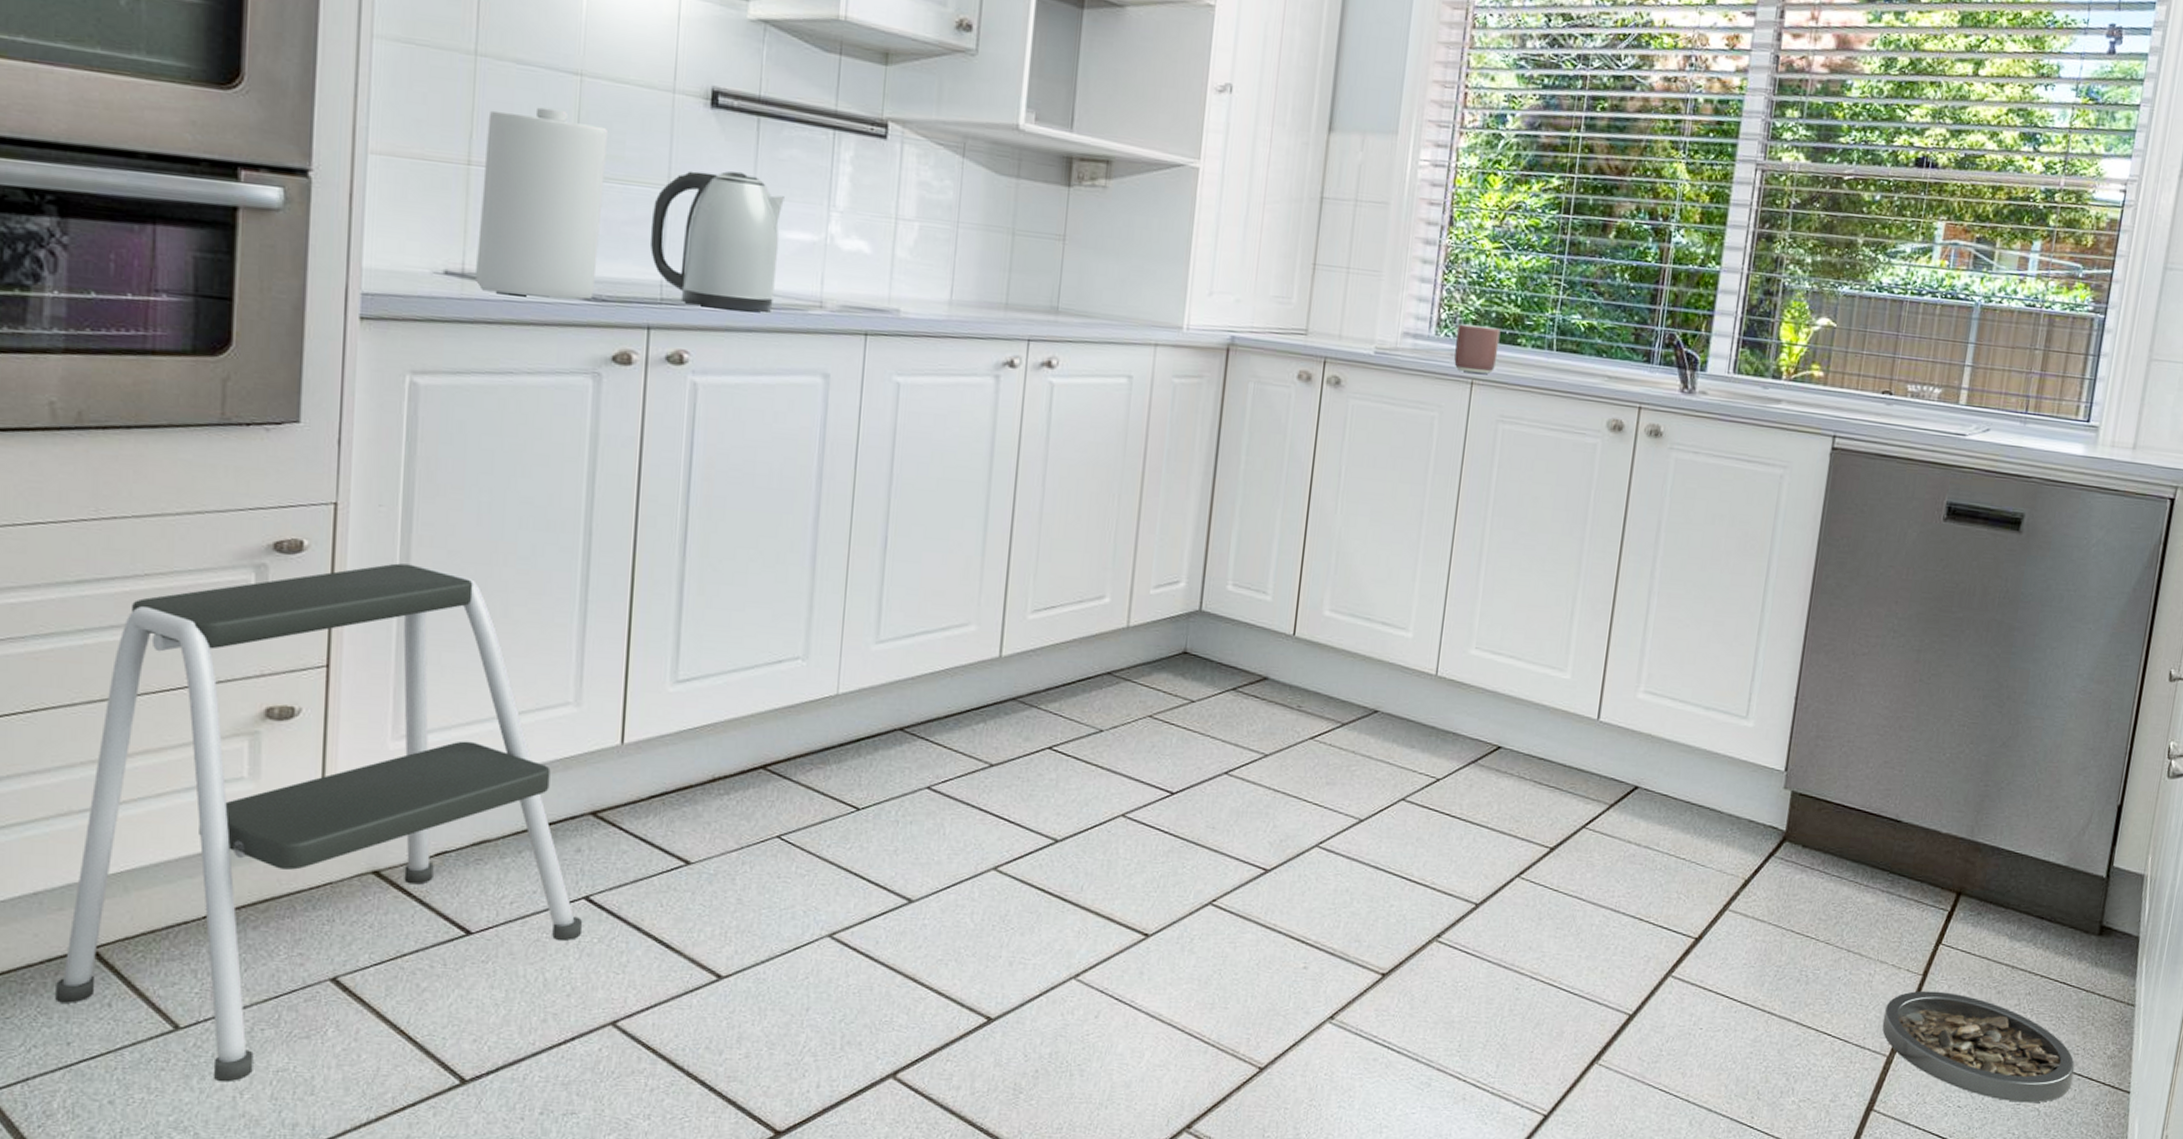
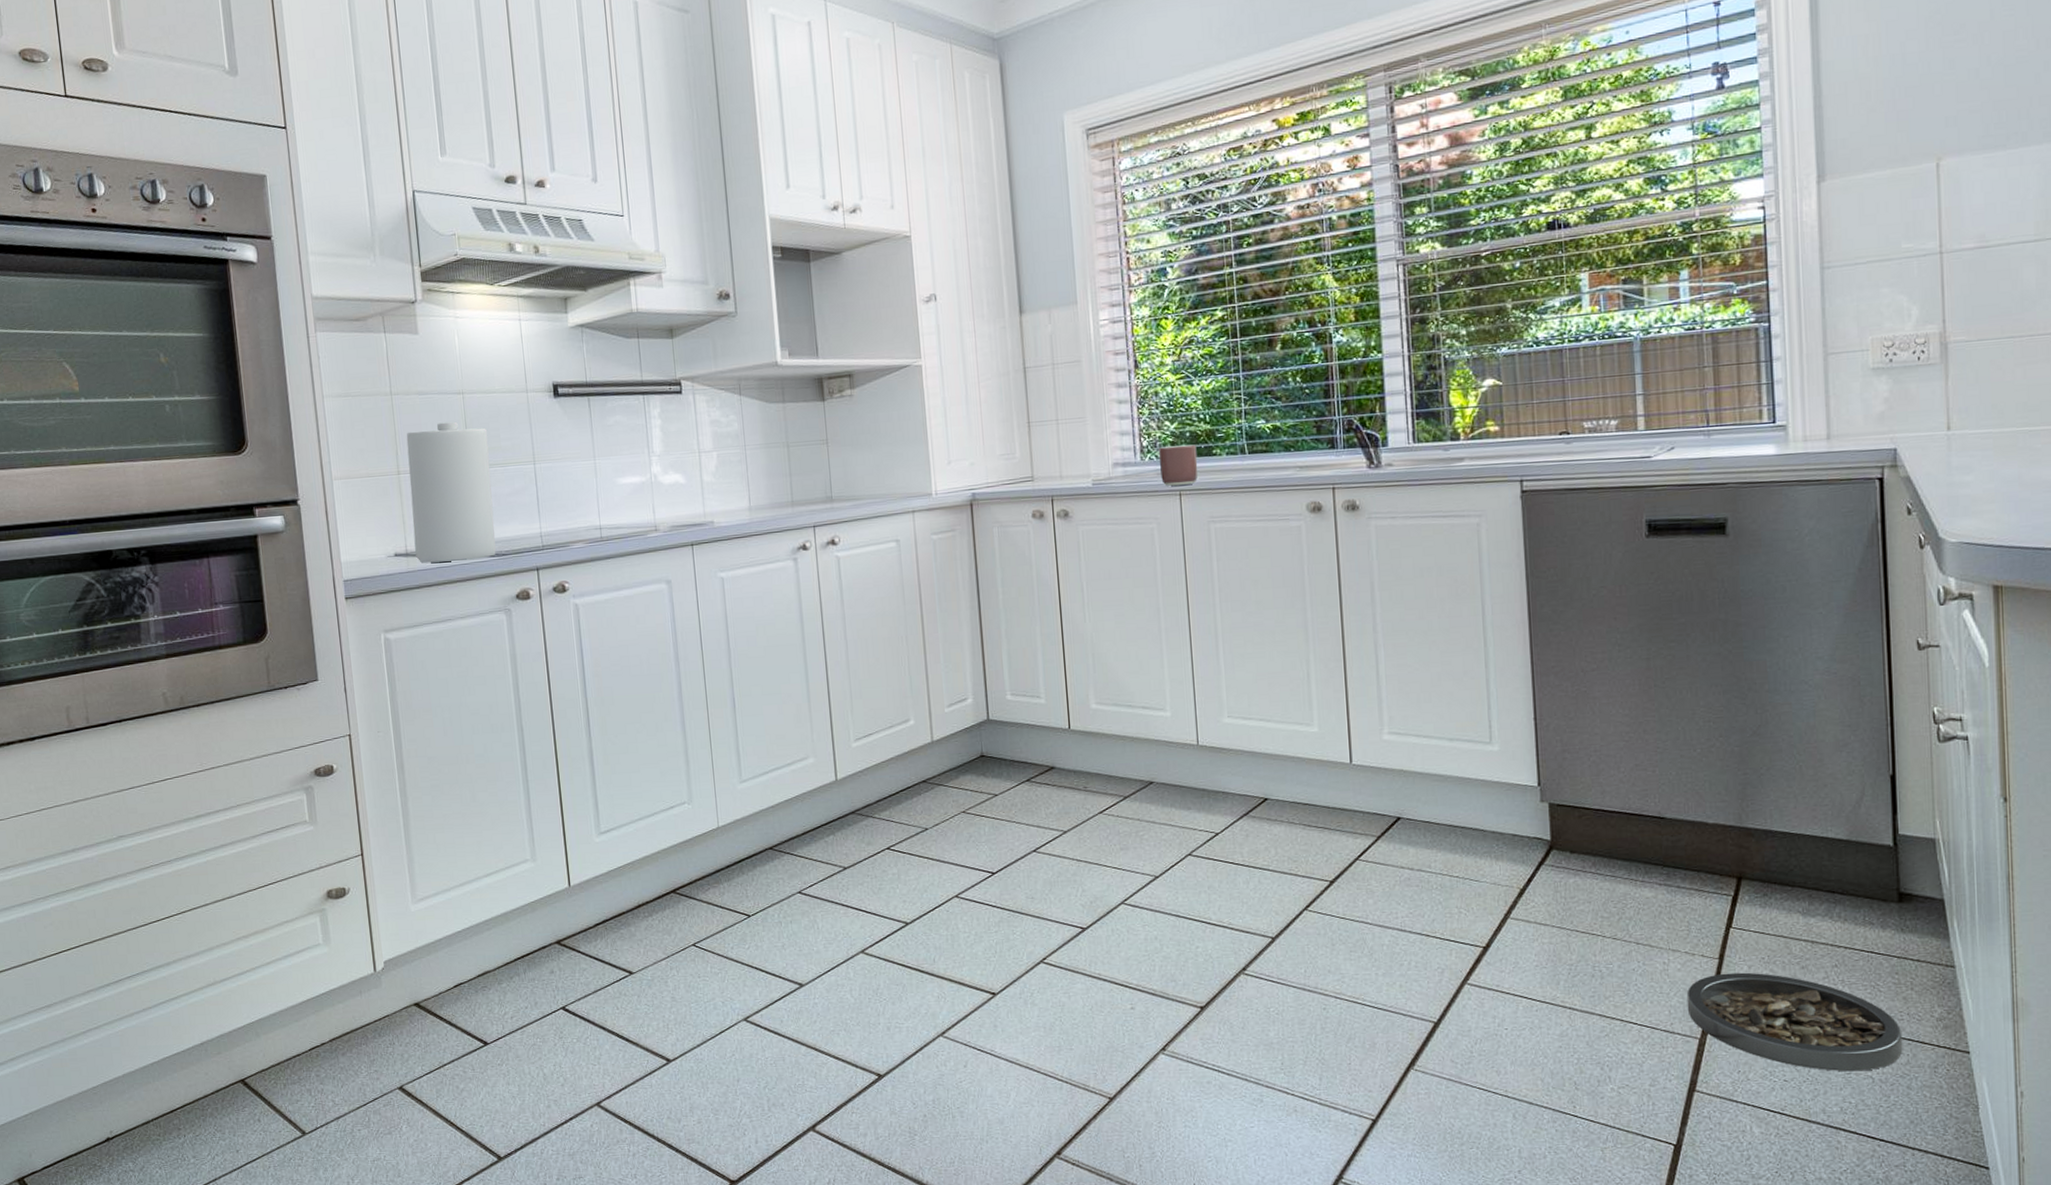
step stool: present [55,563,583,1083] -> none [223,772,565,1172]
kettle: present [649,170,784,312] -> none [526,440,622,546]

